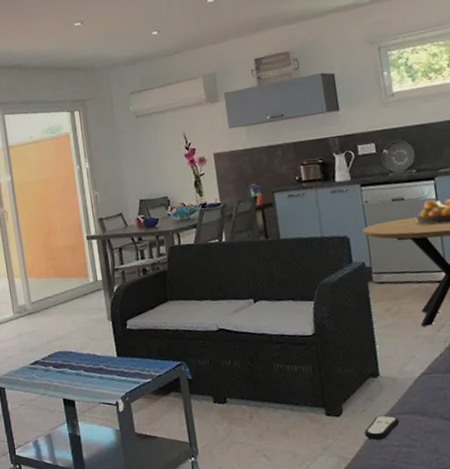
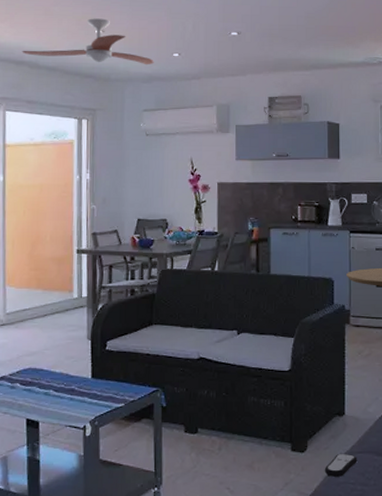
ceiling fan: none [10,10,135,59] -> present [22,18,154,65]

